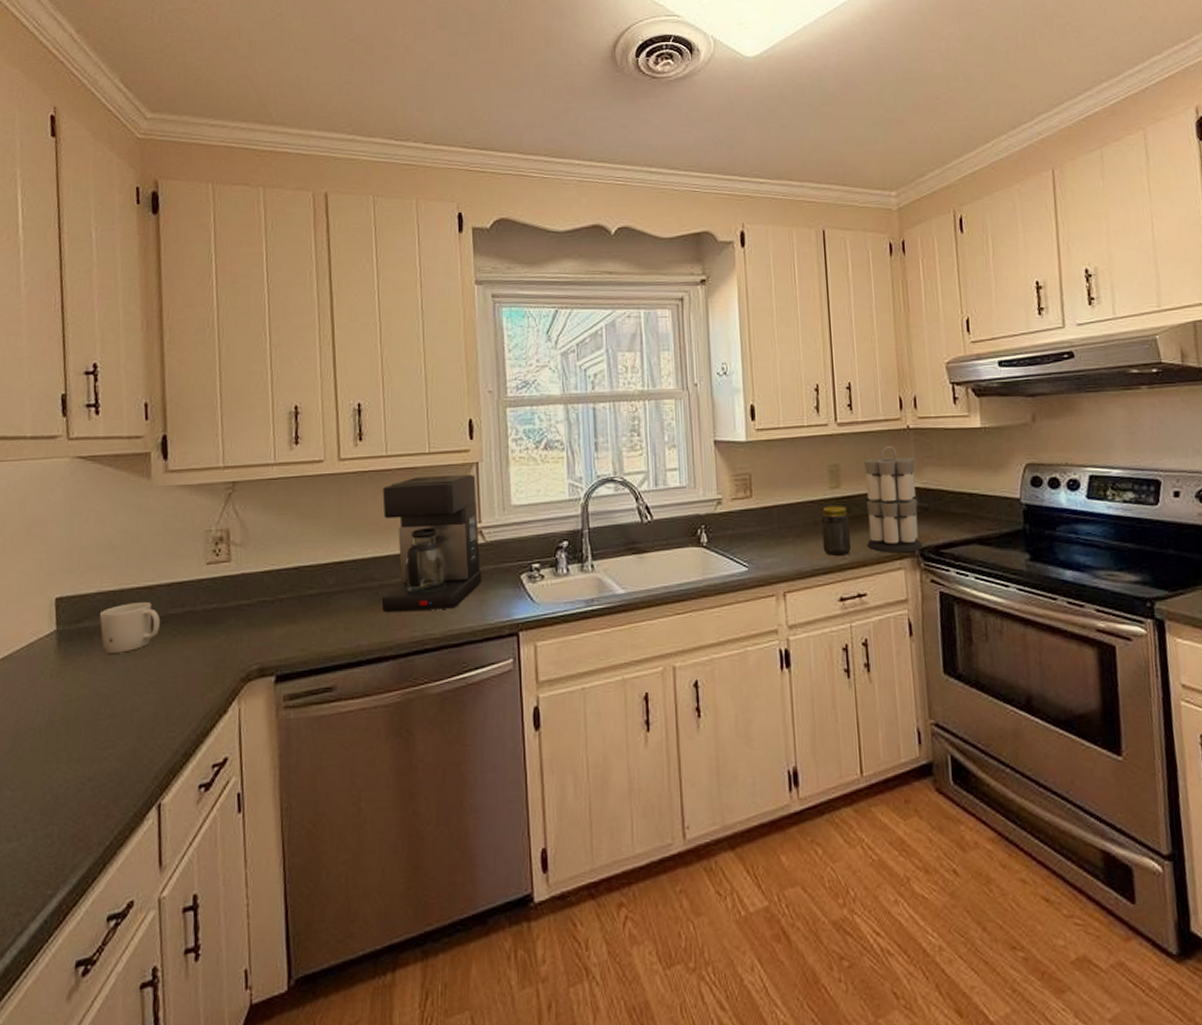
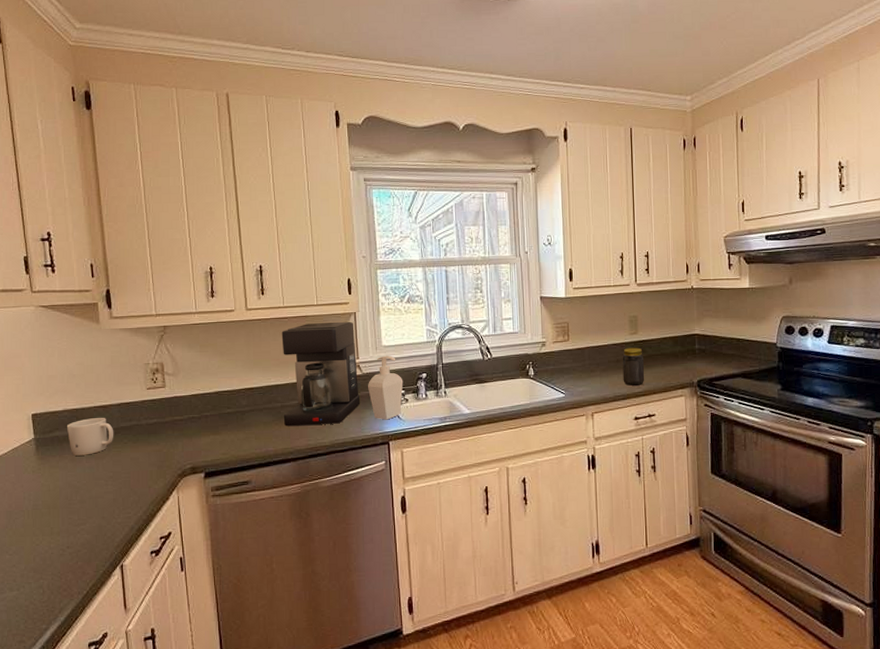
soap bottle: none [491,518,538,603] -> present [367,355,404,420]
spice rack: present [864,446,923,553] -> none [657,302,699,384]

